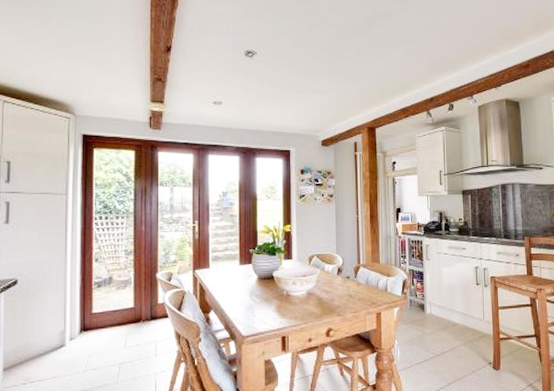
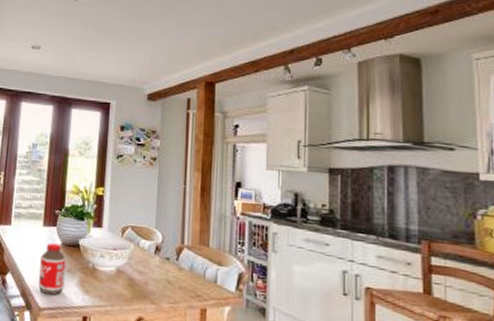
bottle: none [240,278,263,325] -> present [38,243,66,295]

